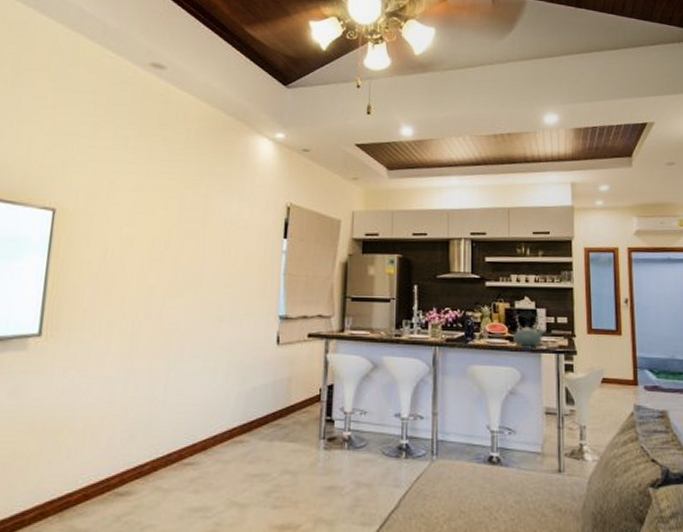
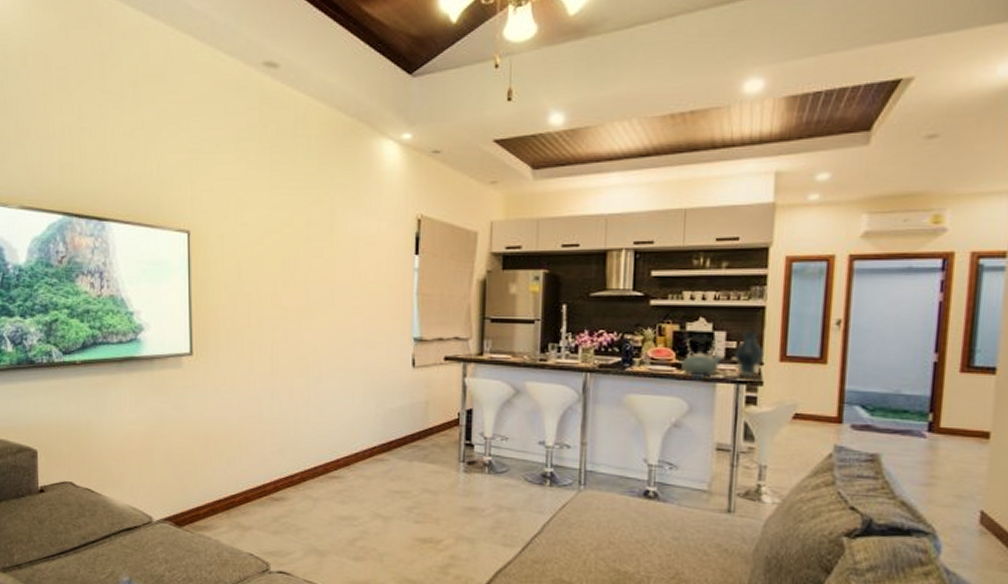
vase: none [553,308,575,348] -> present [734,330,764,378]

